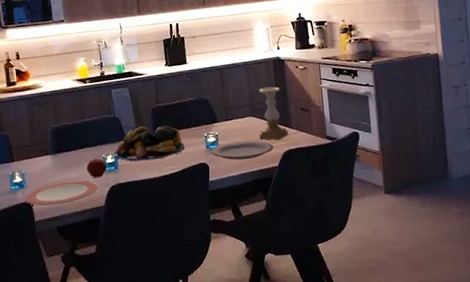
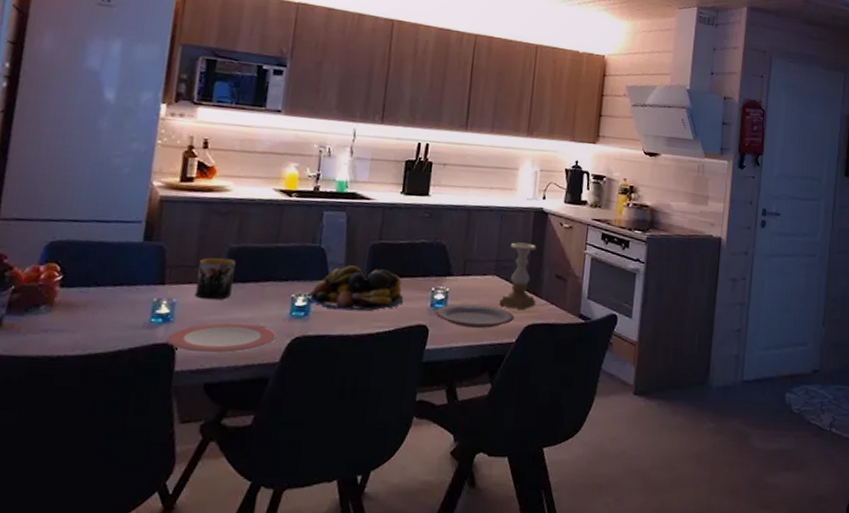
mug: none [34,136,60,168] -> present [194,257,236,300]
apple: present [86,158,107,178] -> none [265,297,295,324]

